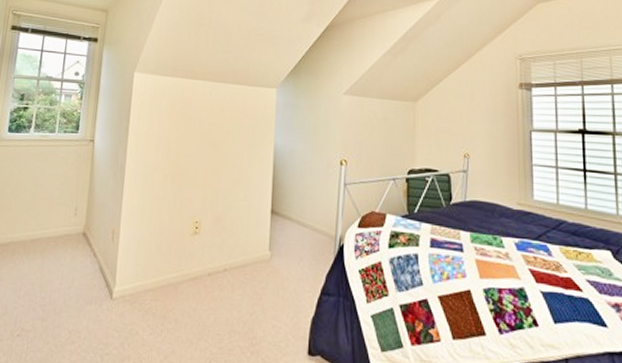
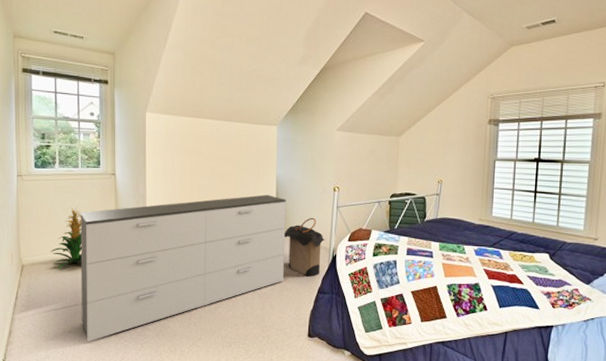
indoor plant: none [10,178,51,253] -> present [50,207,82,269]
dresser: none [34,167,285,351] -> present [80,194,287,342]
laundry hamper: none [282,196,330,273] -> present [284,217,325,277]

